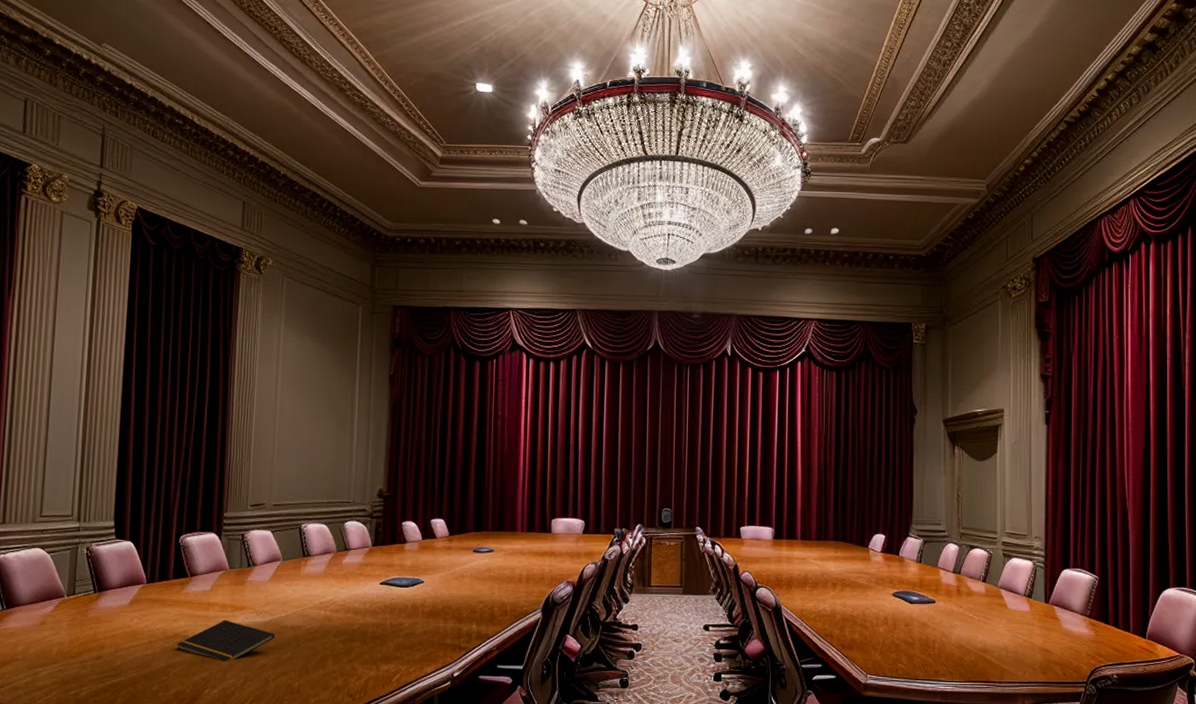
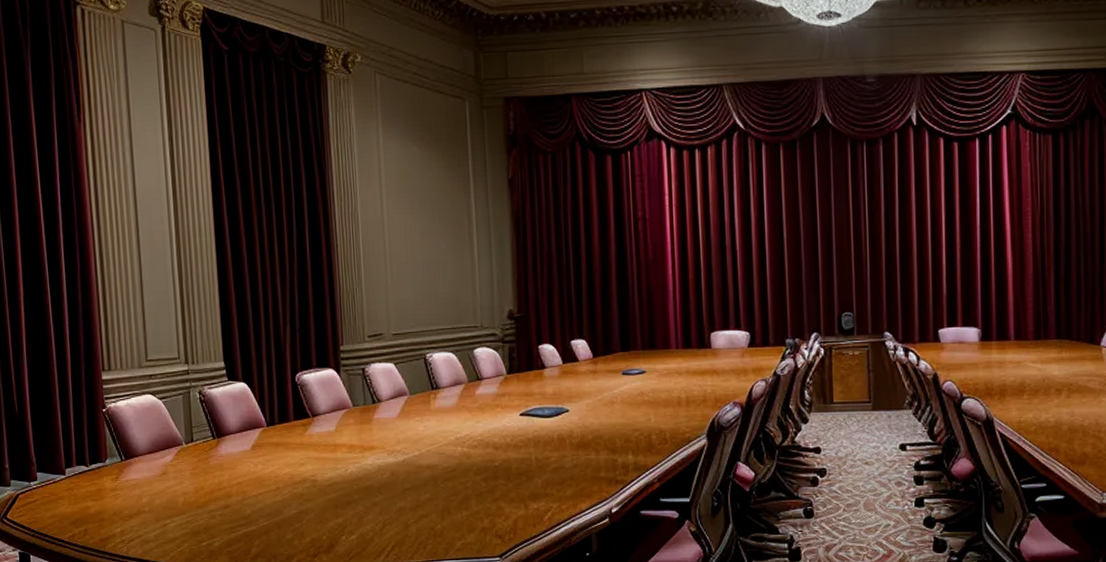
notepad: present [177,620,275,661] -> none [307,461,410,506]

